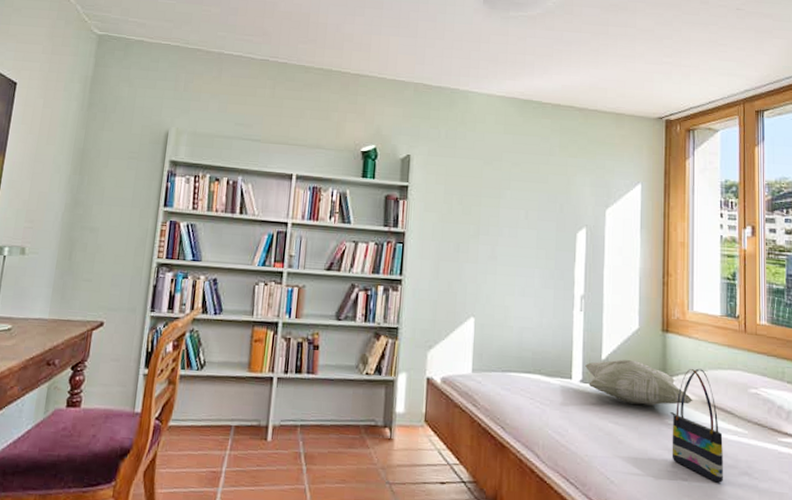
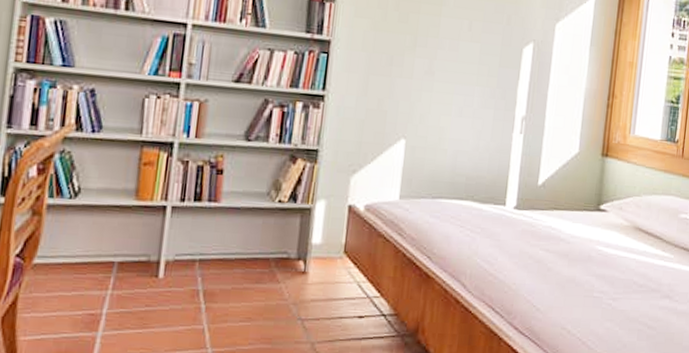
decorative pillow: present [585,359,693,406] -> none [521,185,625,232]
tote bag: present [669,368,723,483] -> none [598,194,650,307]

